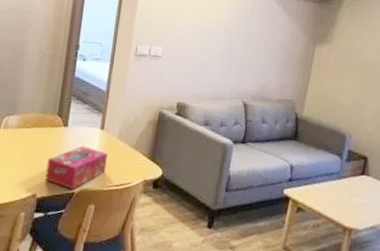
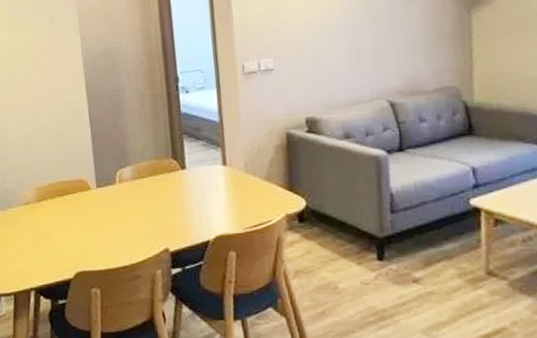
tissue box: present [45,146,108,190] -> none [172,187,239,238]

